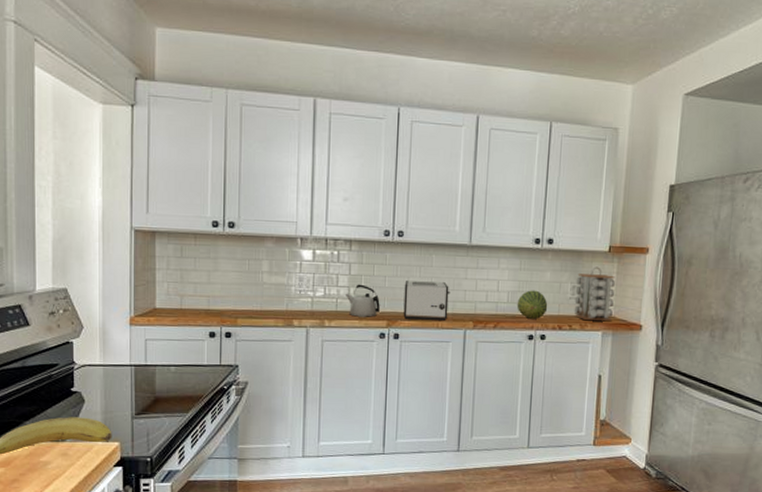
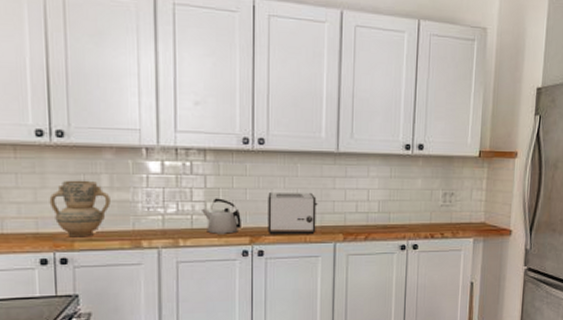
ceramic jug: none [220,264,269,315] -> present [49,180,111,237]
fruit: present [517,290,548,320] -> none [388,198,420,230]
spice rack: present [574,266,615,322] -> none [445,172,485,228]

